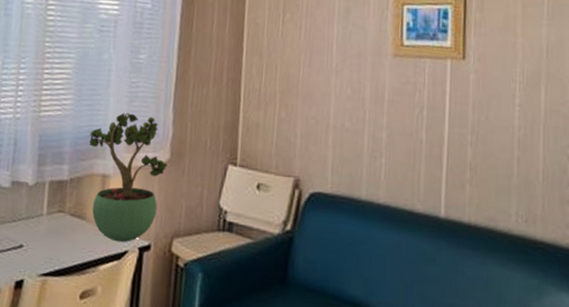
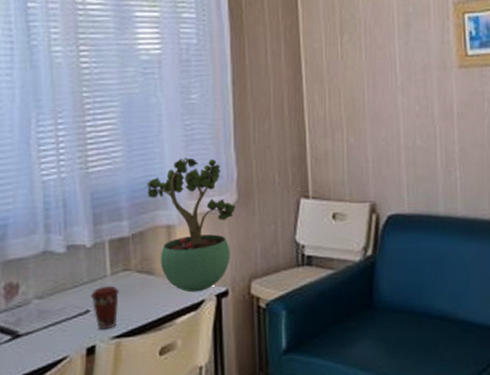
coffee cup: none [25,223,52,266] -> present [90,285,119,330]

